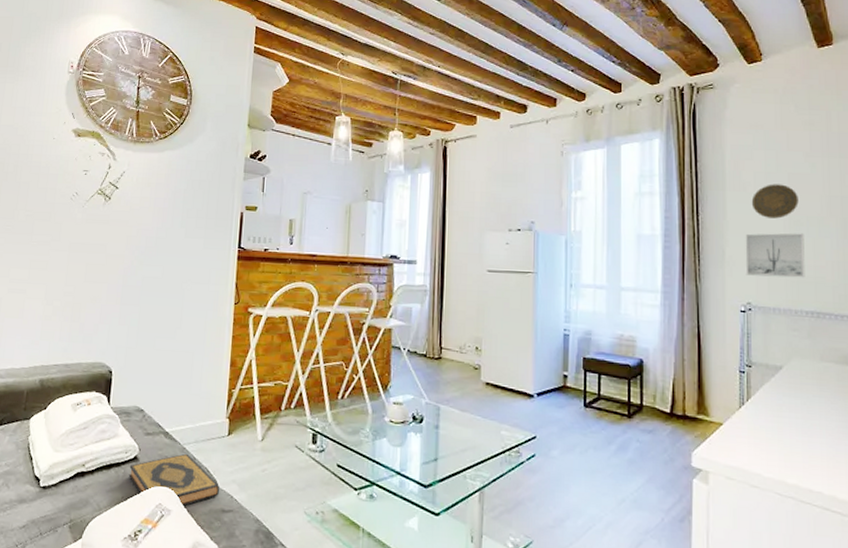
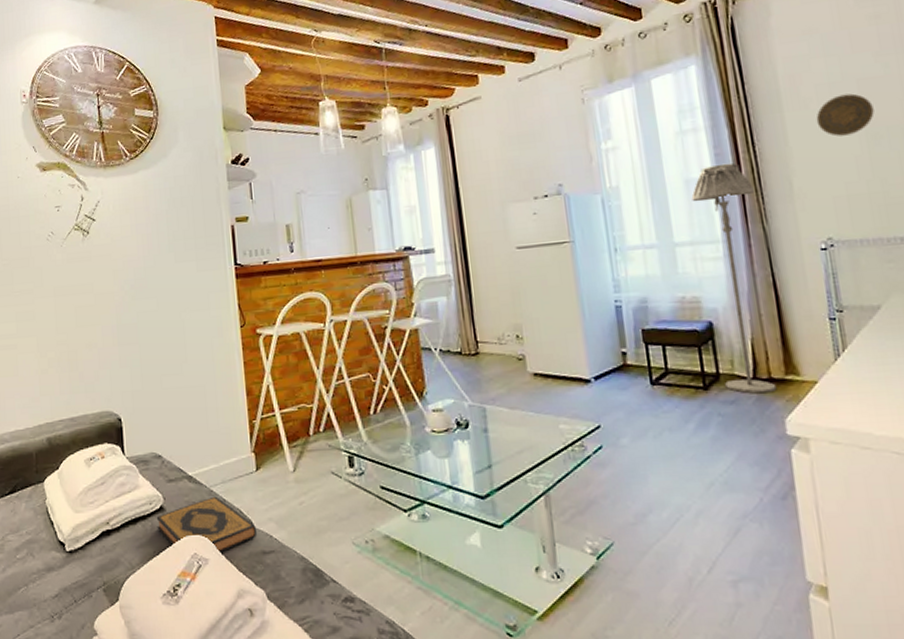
floor lamp: none [641,226,692,428] -> present [691,162,777,394]
wall art: present [745,233,805,278] -> none [814,147,894,207]

